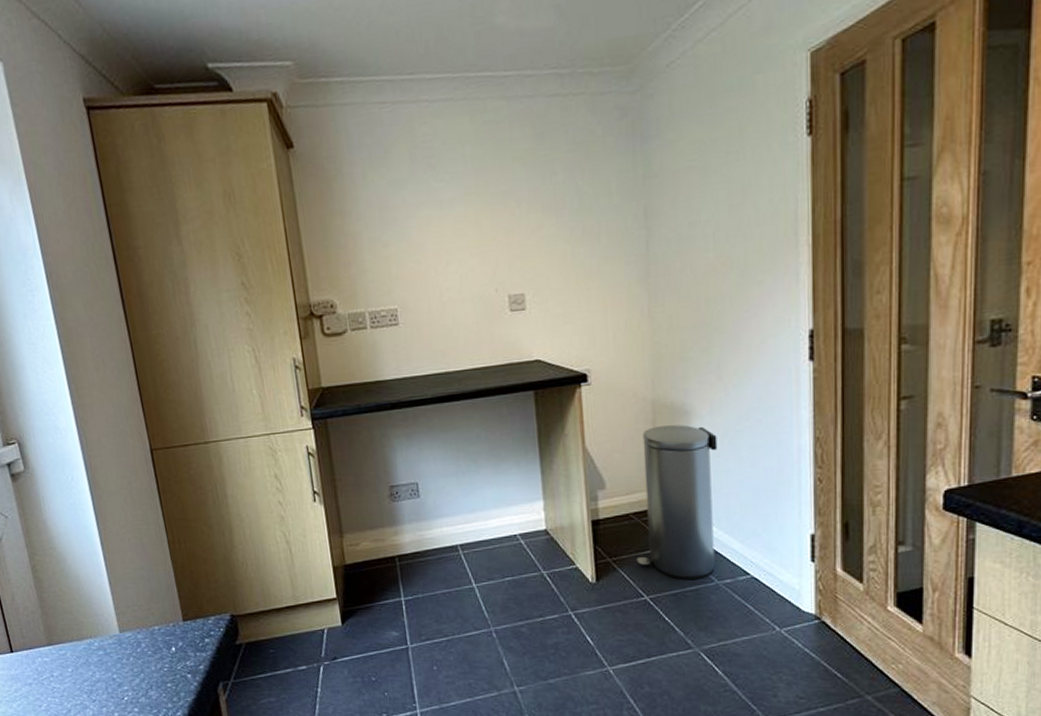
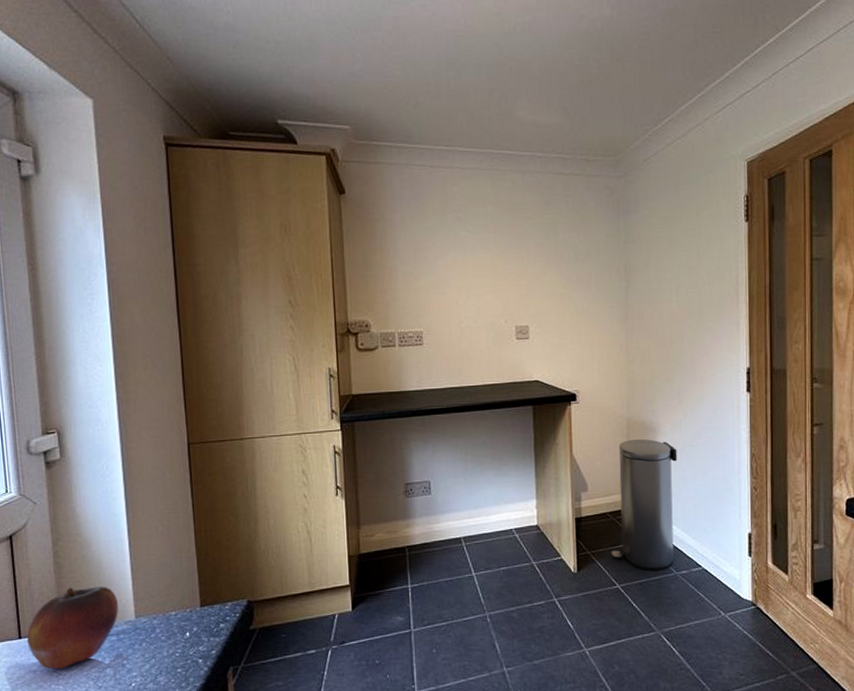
fruit: none [17,600,102,683] -> present [26,586,118,670]

